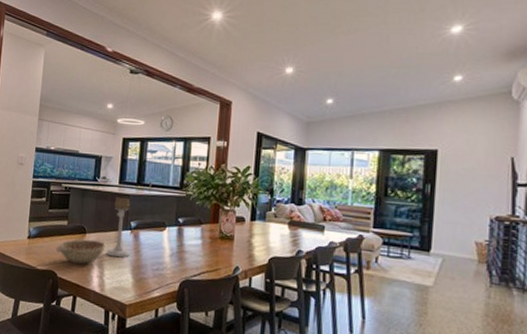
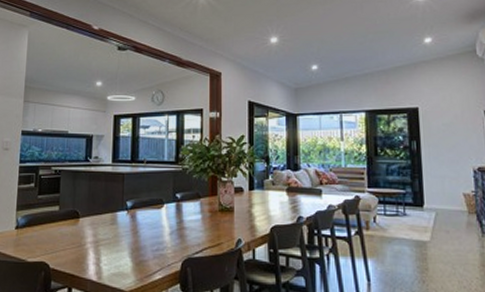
decorative bowl: present [56,239,105,265] -> none [47,224,101,253]
candle holder: present [106,196,131,258] -> none [102,176,128,241]

